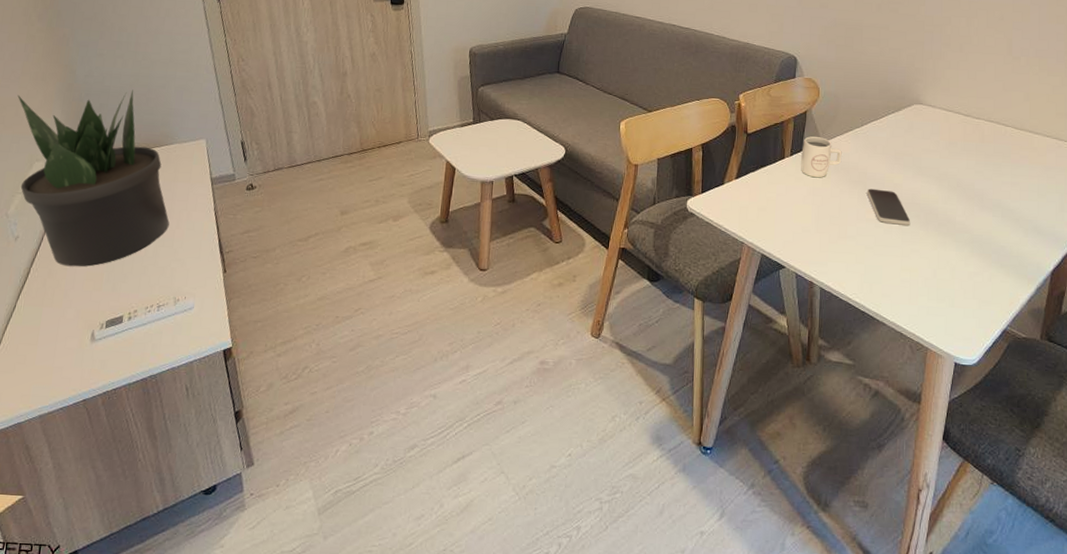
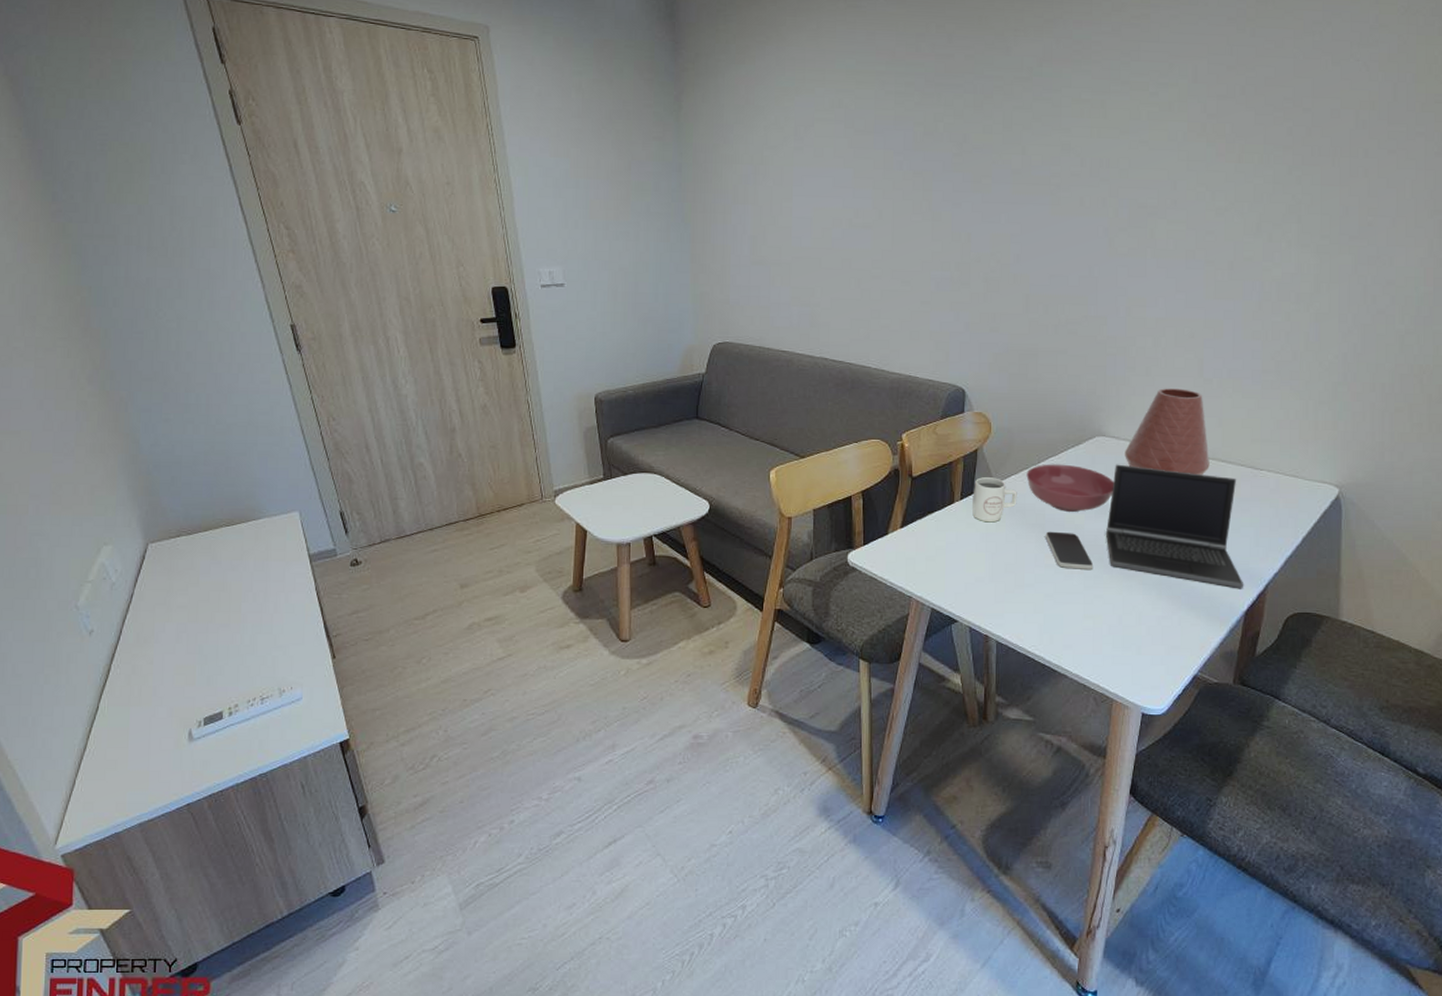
planter: present [17,89,170,267] -> none [74,458,266,661]
bowl: none [850,127,931,172] -> present [1026,464,1115,512]
laptop computer: none [923,130,1051,251] -> present [1106,464,1244,589]
vase: none [940,63,1018,144] -> present [1125,388,1210,476]

